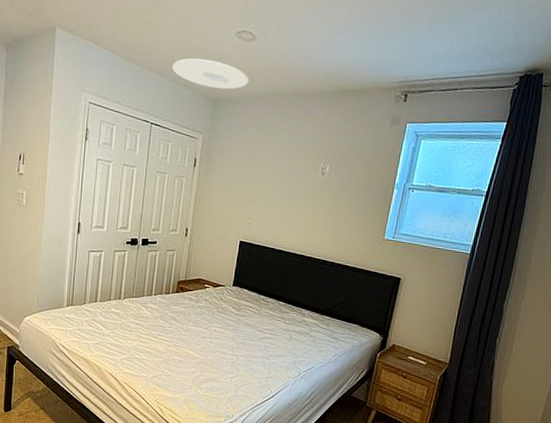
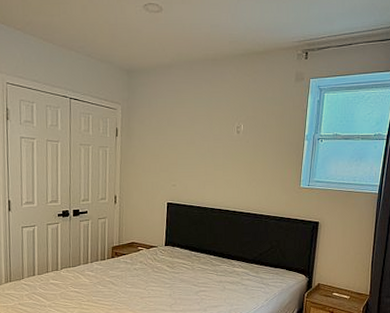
ceiling light: present [173,58,249,90] -> none [85,32,160,60]

